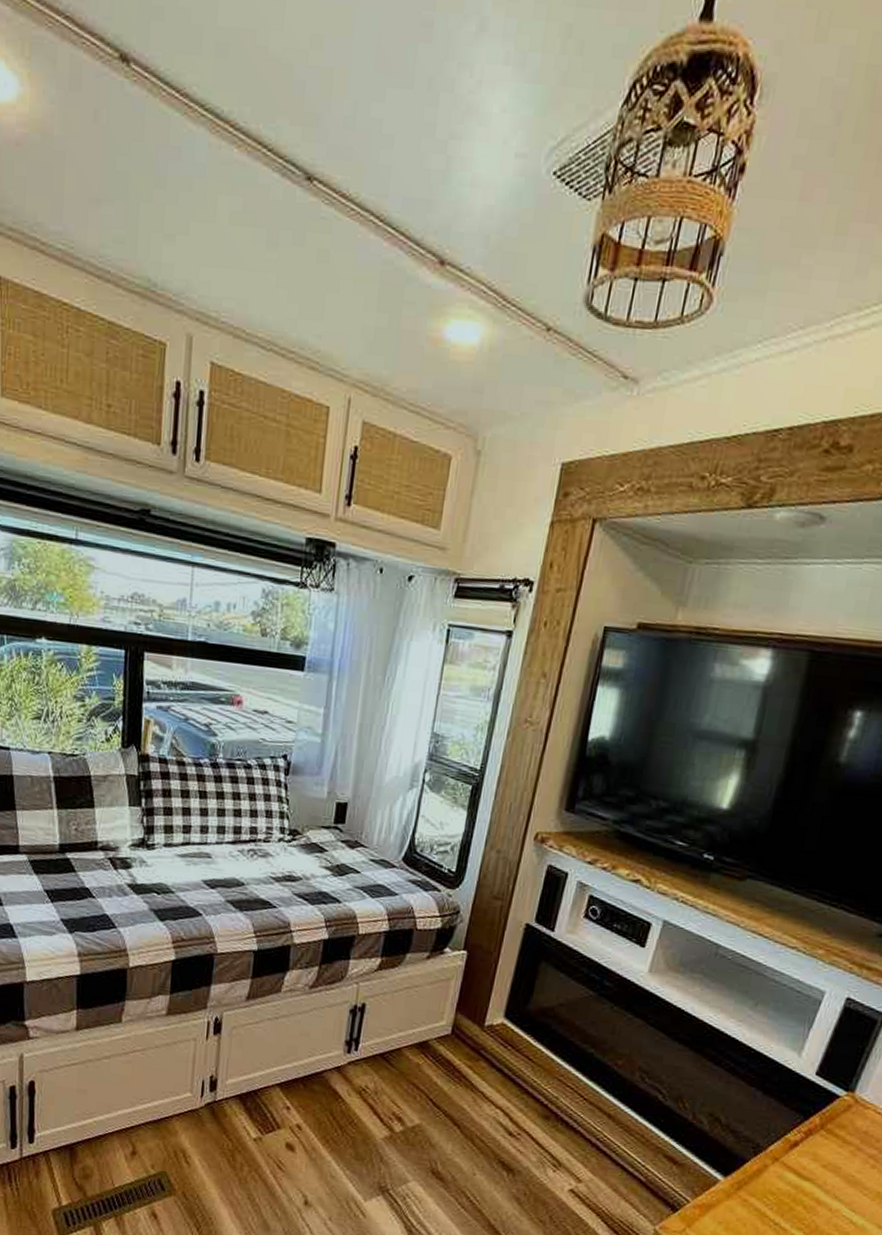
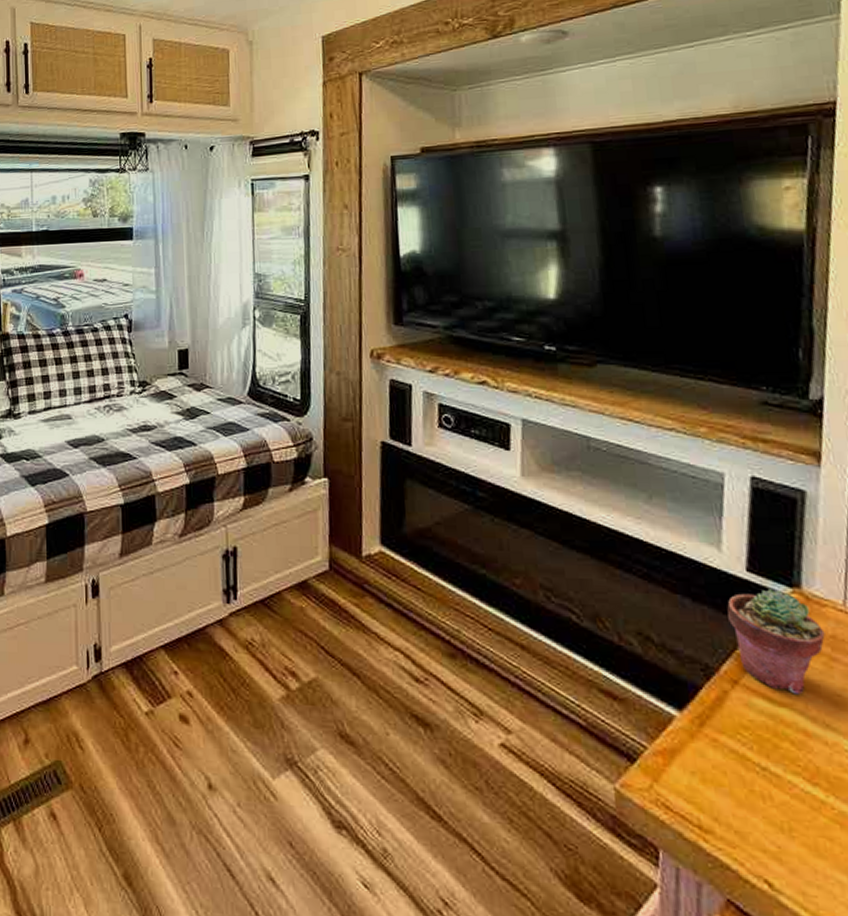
potted succulent: none [786,1091,861,1173] -> present [727,589,825,695]

